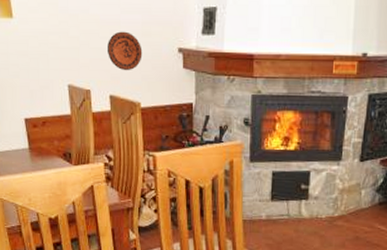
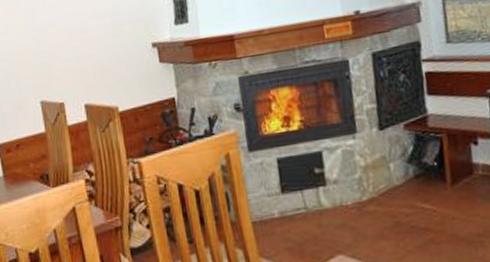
decorative plate: present [108,31,143,71] -> none [78,36,116,77]

